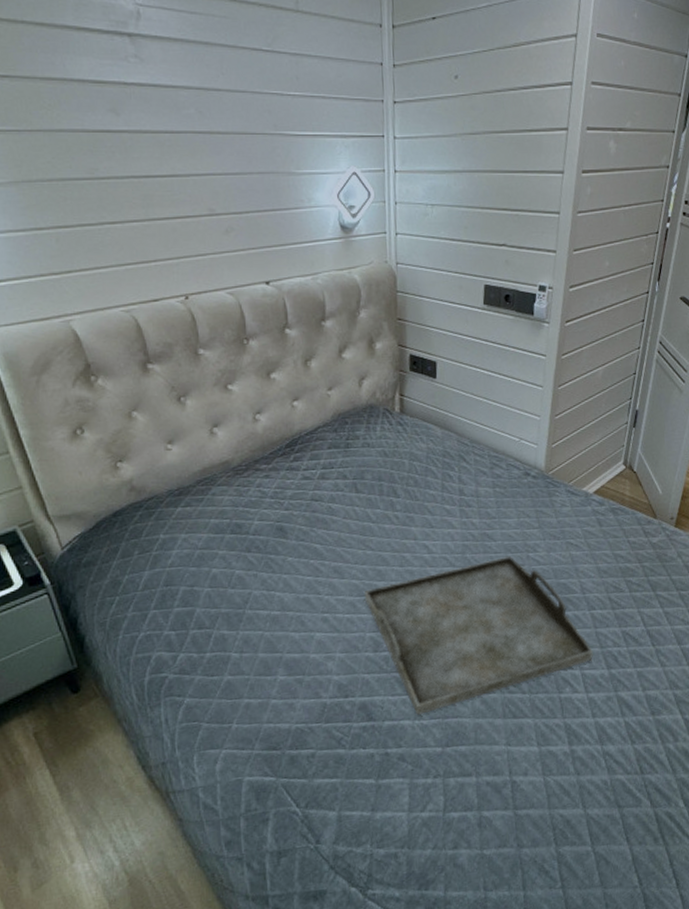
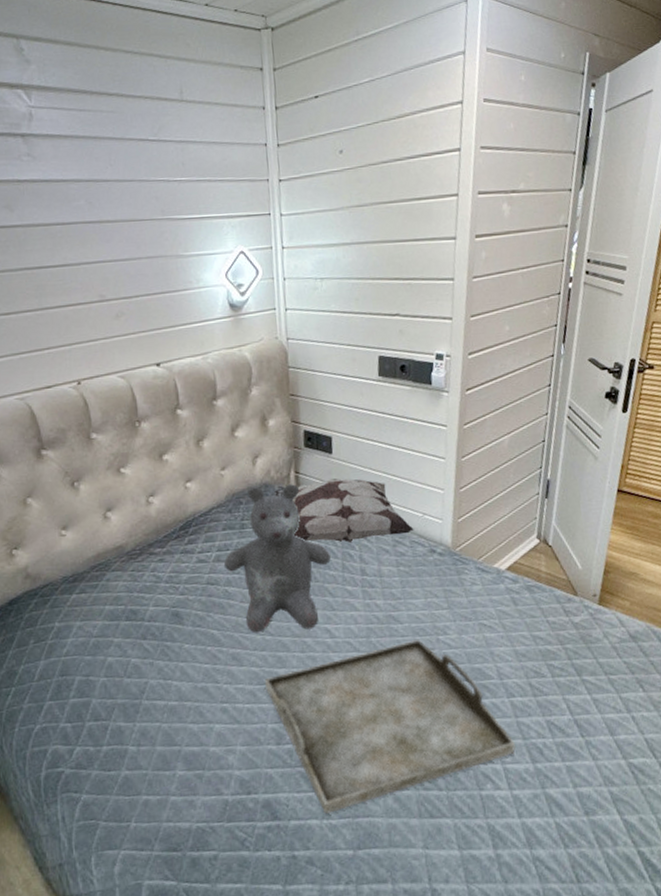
teddy bear: none [327,406,431,548] -> present [223,484,331,634]
decorative pillow: none [379,402,511,465] -> present [275,478,414,544]

